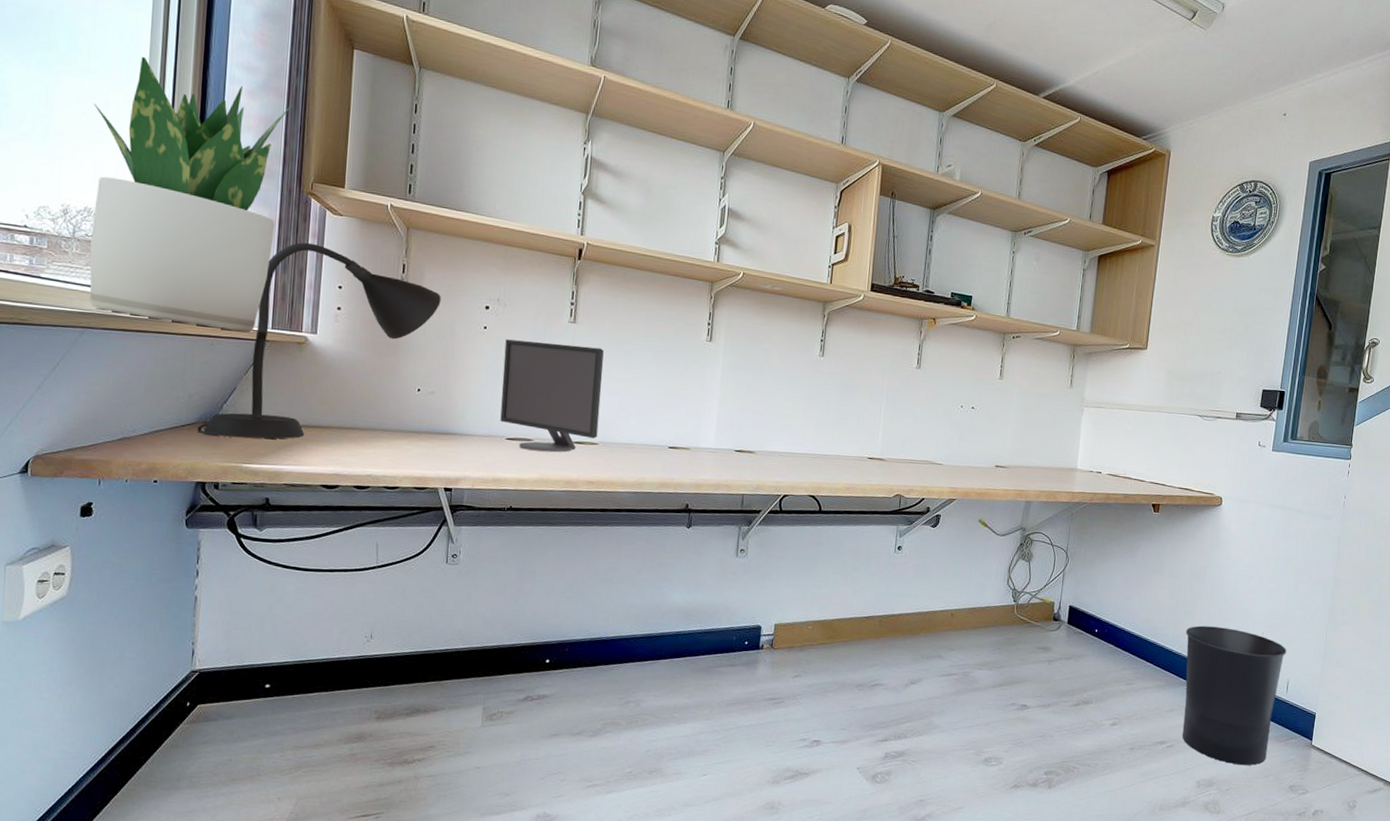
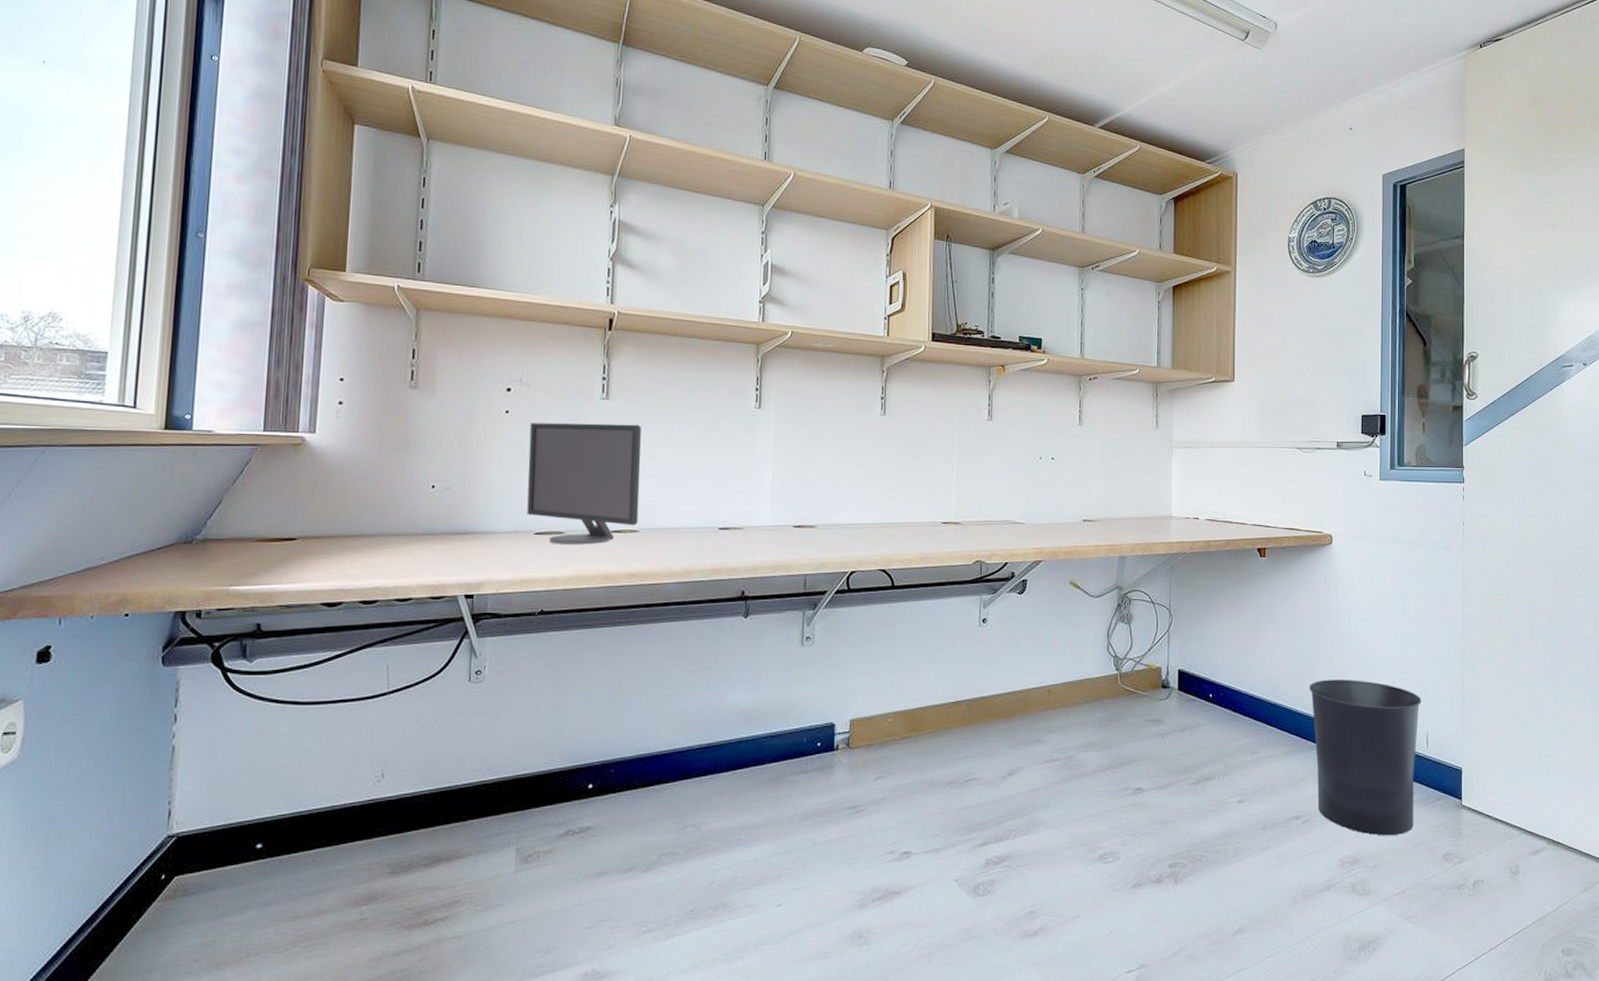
planter: present [89,57,292,333] -> none [52,147,286,438]
desk lamp: present [197,242,441,440] -> none [176,333,457,558]

